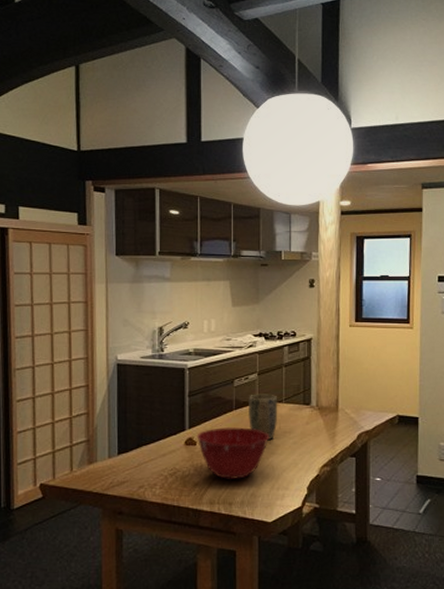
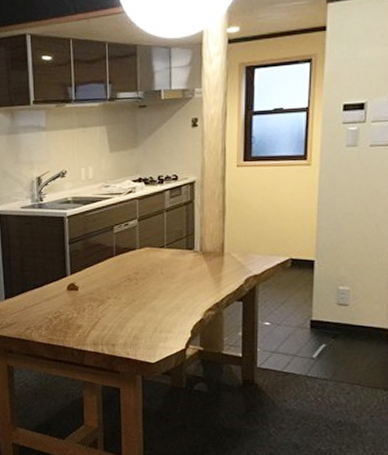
mixing bowl: present [196,427,270,479] -> none [78,273,151,322]
plant pot: present [247,394,278,440] -> none [128,239,160,285]

